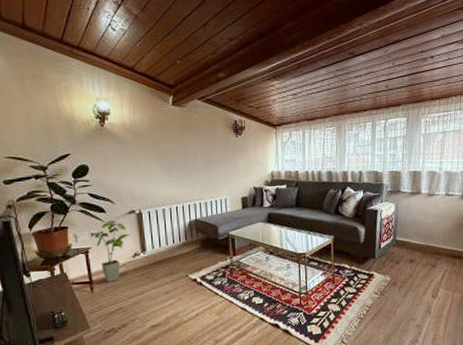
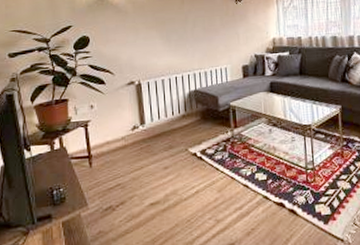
house plant: present [92,220,131,282] -> none [91,92,130,157]

